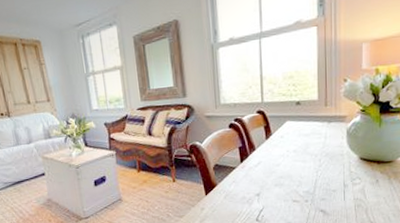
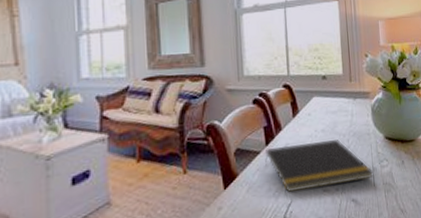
notepad: none [240,159,345,200] -> present [265,140,374,192]

